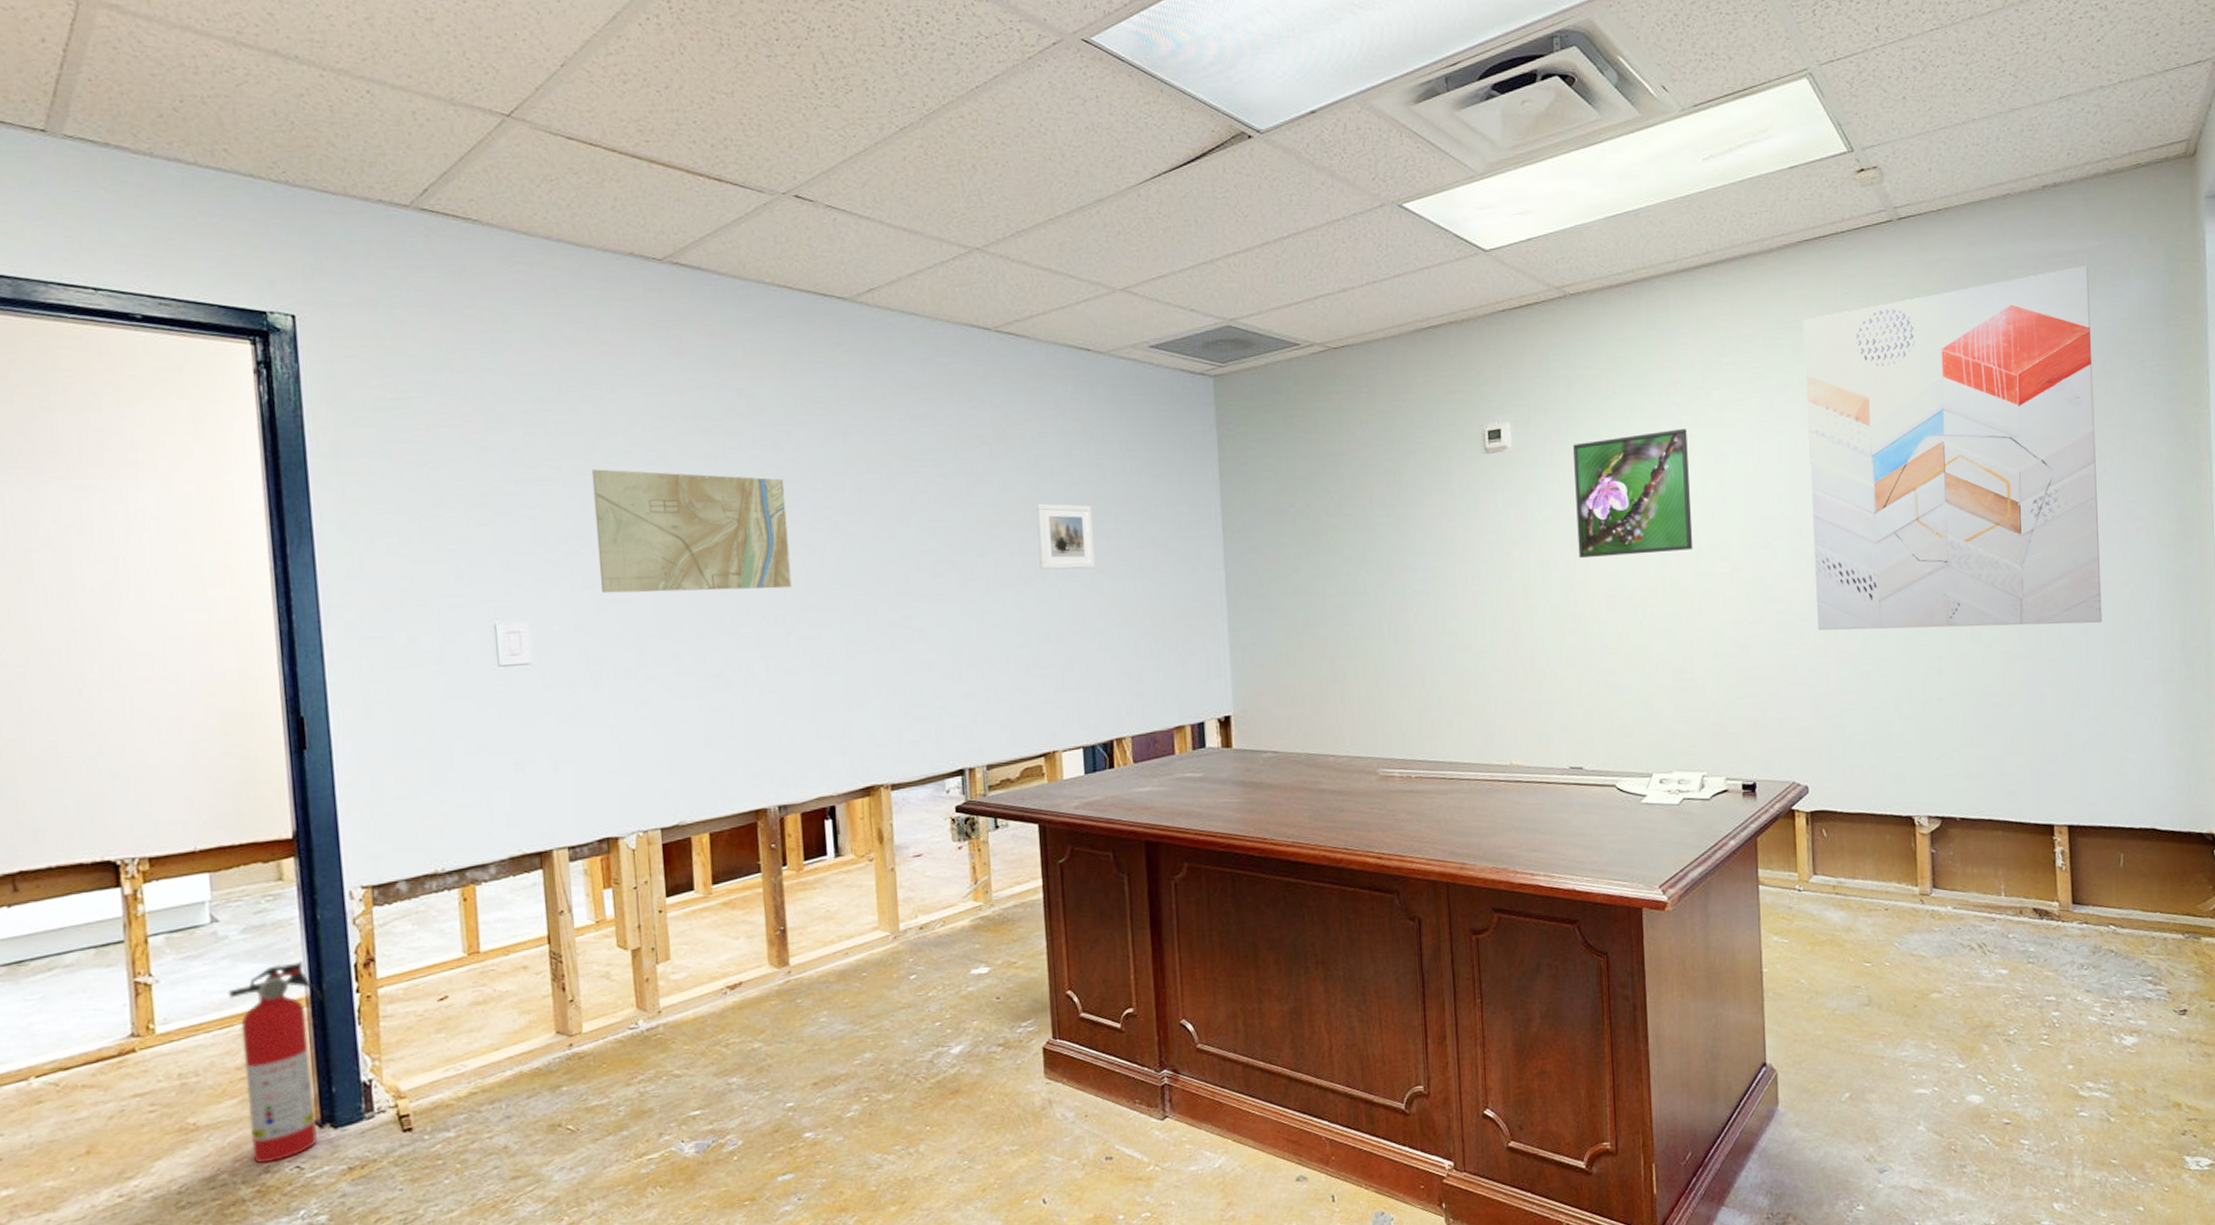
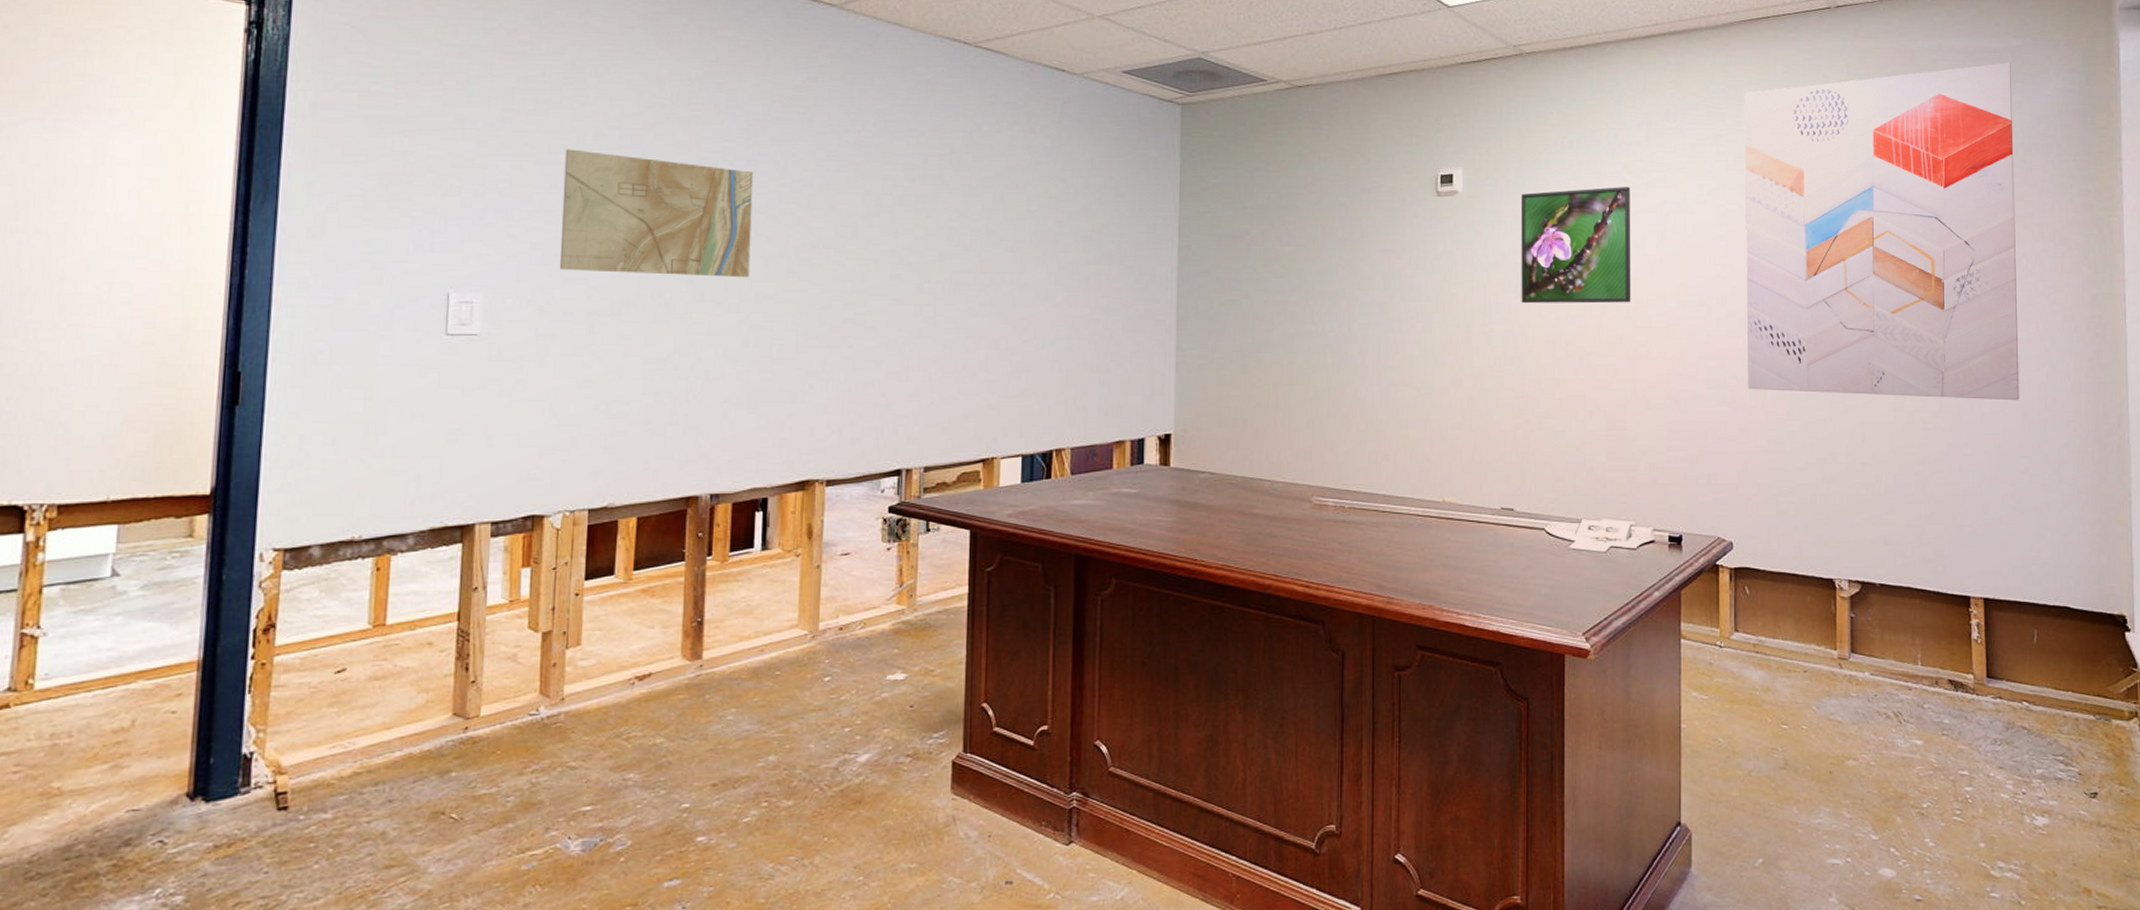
fire extinguisher: present [227,961,324,1163] -> none [115,622,217,836]
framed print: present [1036,503,1095,570] -> none [996,213,1052,280]

